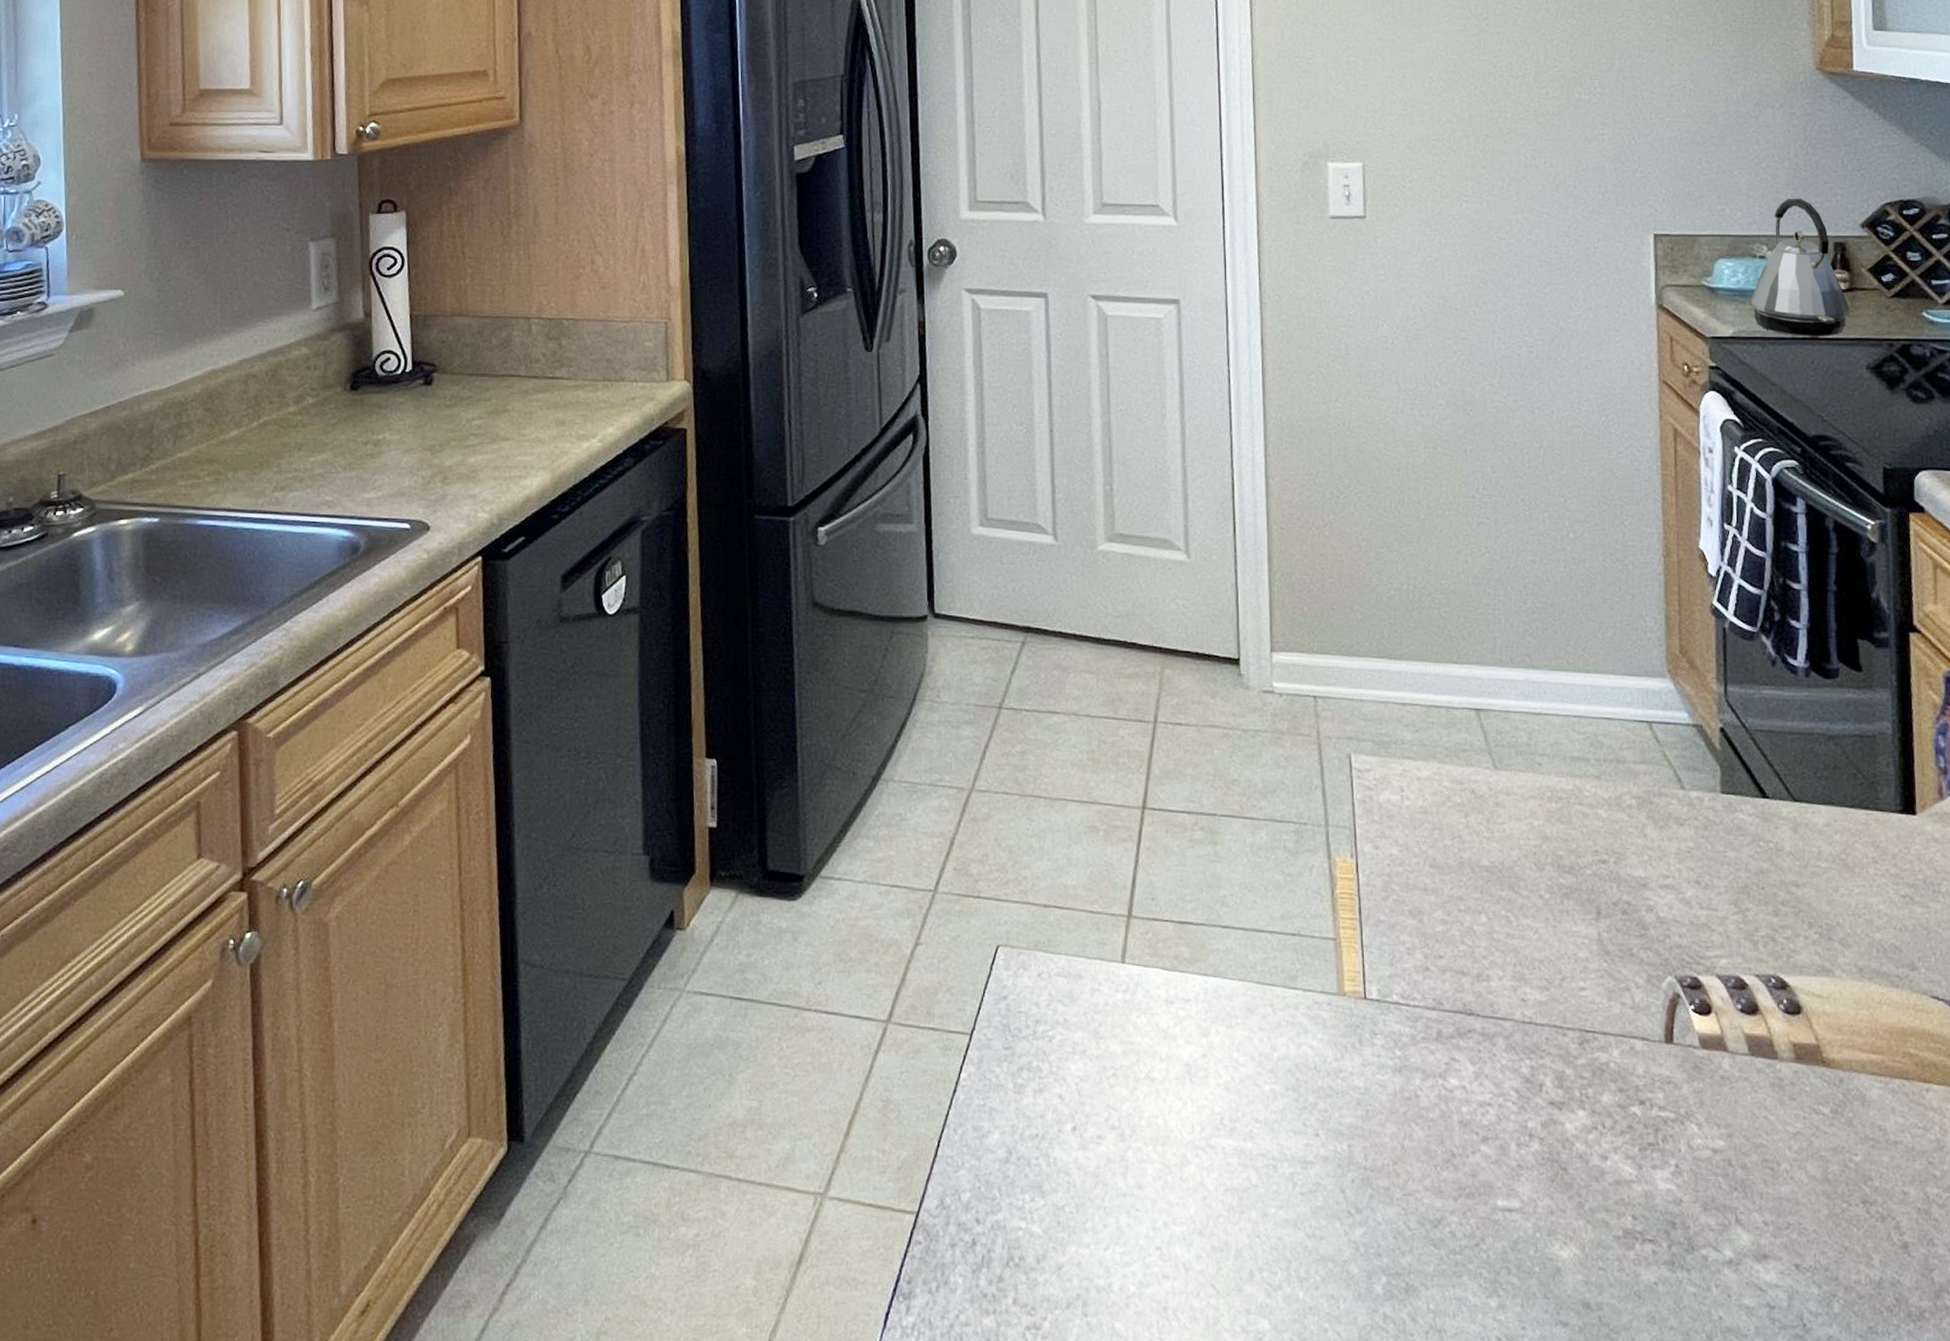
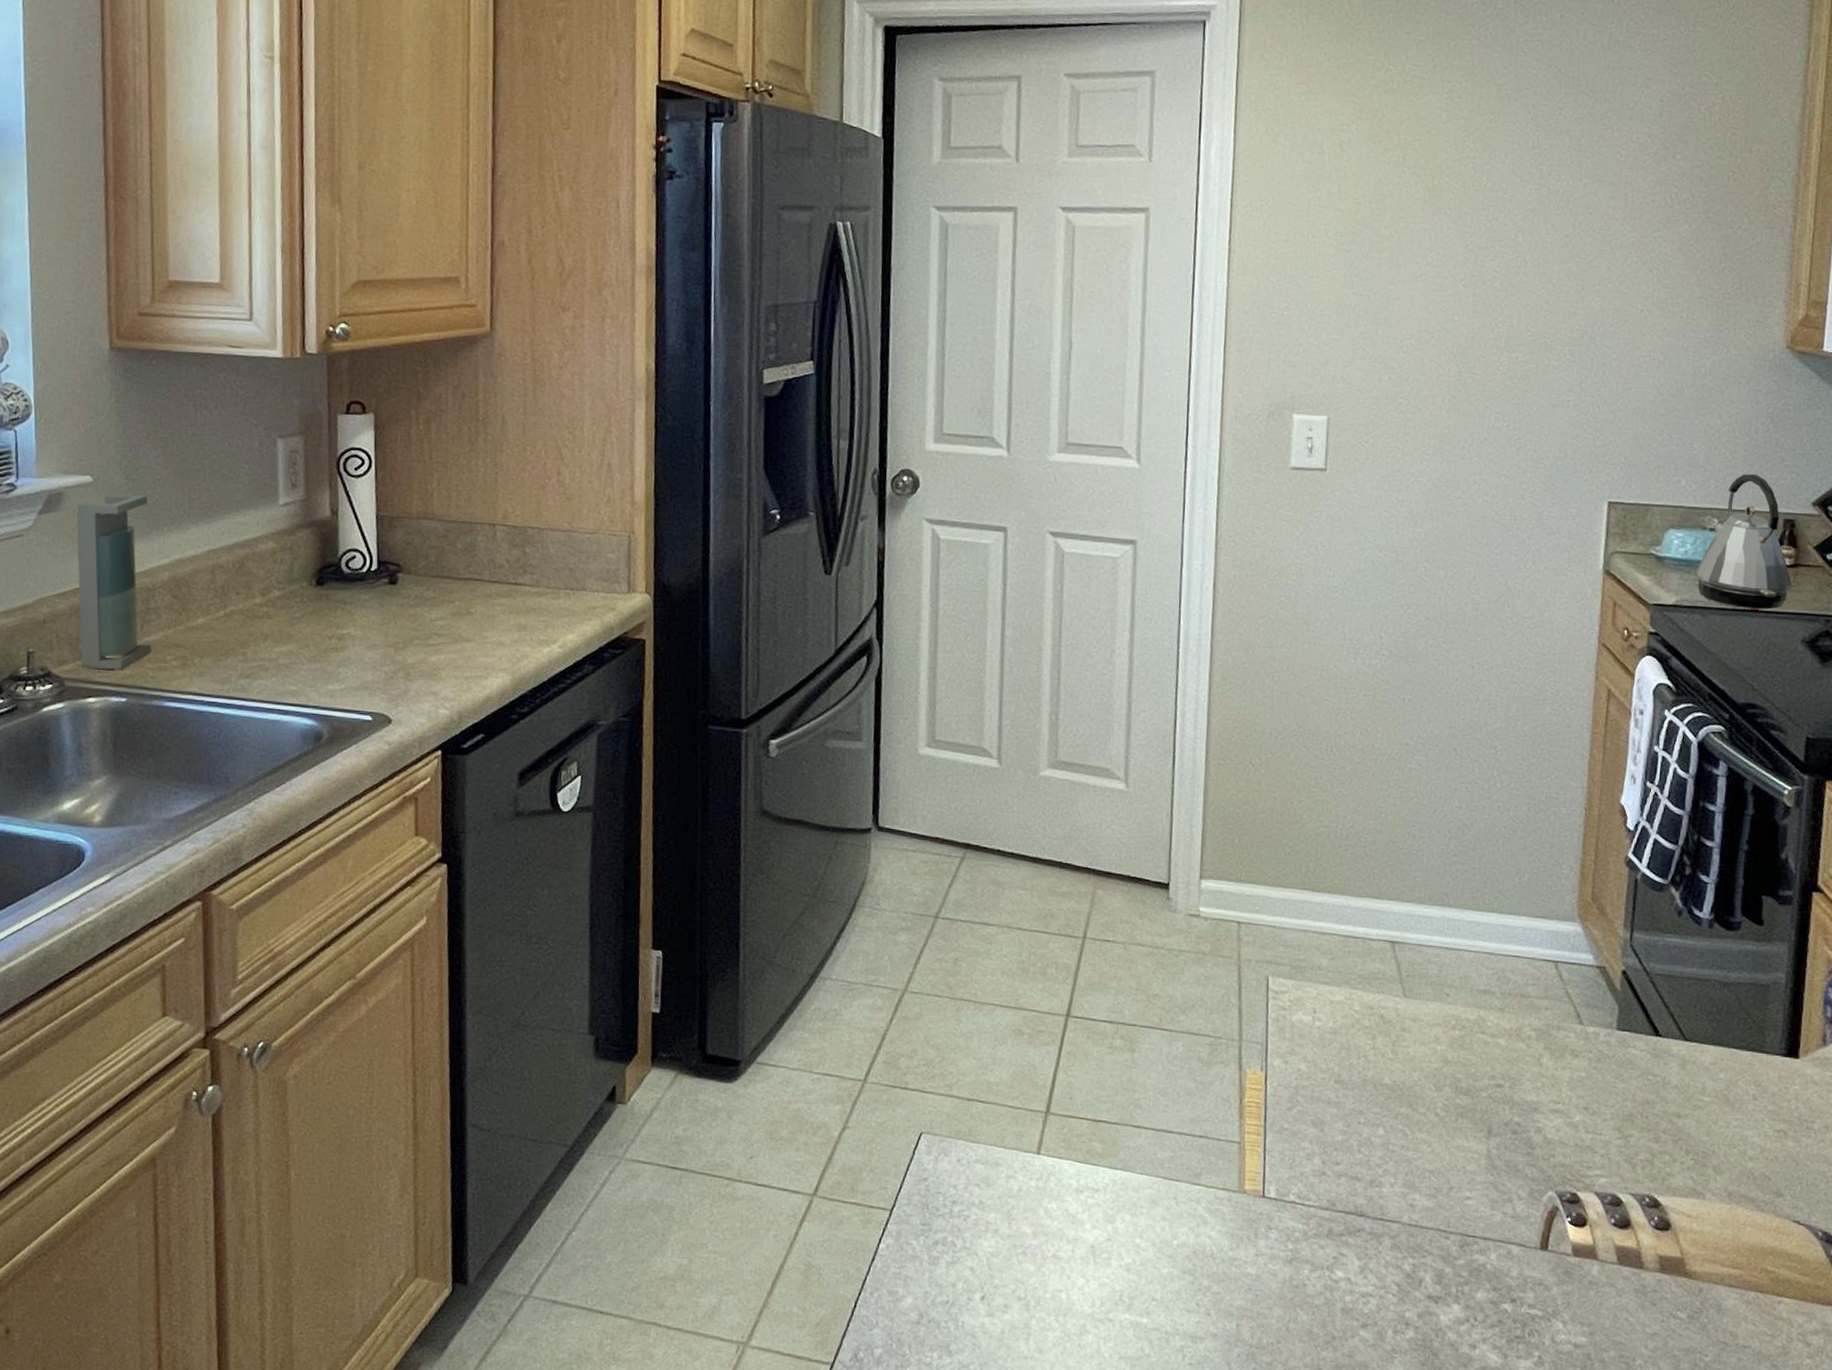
soap dispenser: none [108,307,184,490] -> present [76,494,152,670]

